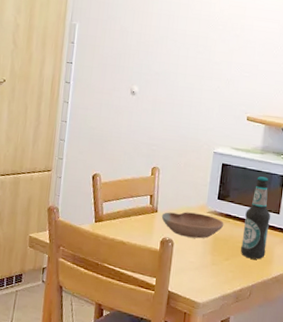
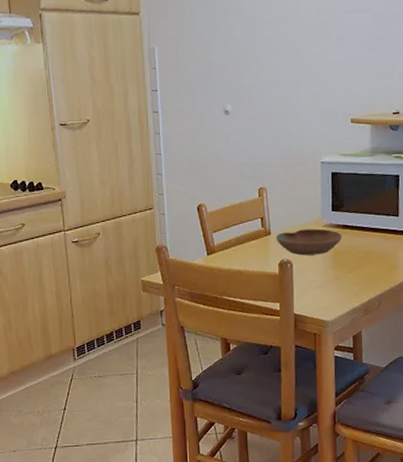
bottle: present [241,176,270,260] -> none [363,180,390,267]

